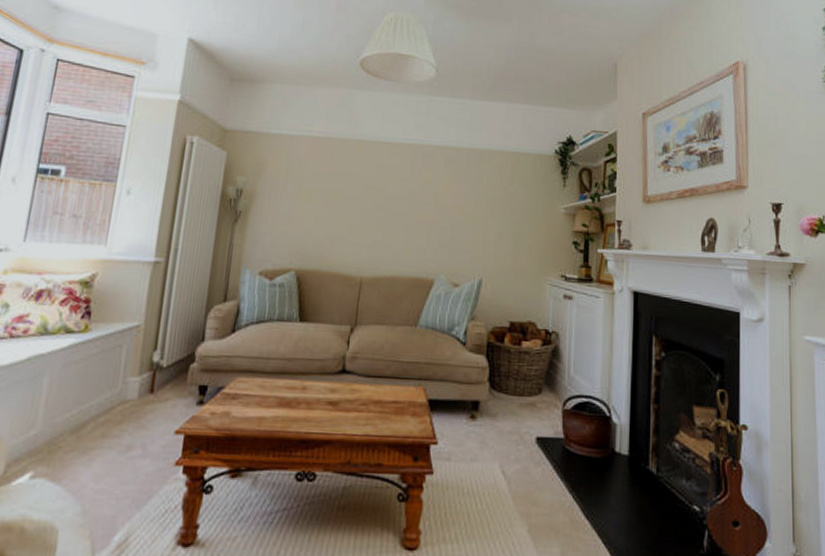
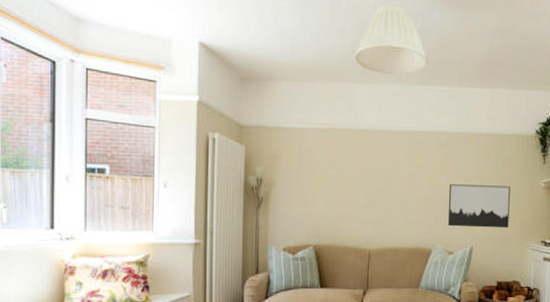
wall art: none [453,205,526,259] -> present [447,184,510,229]

